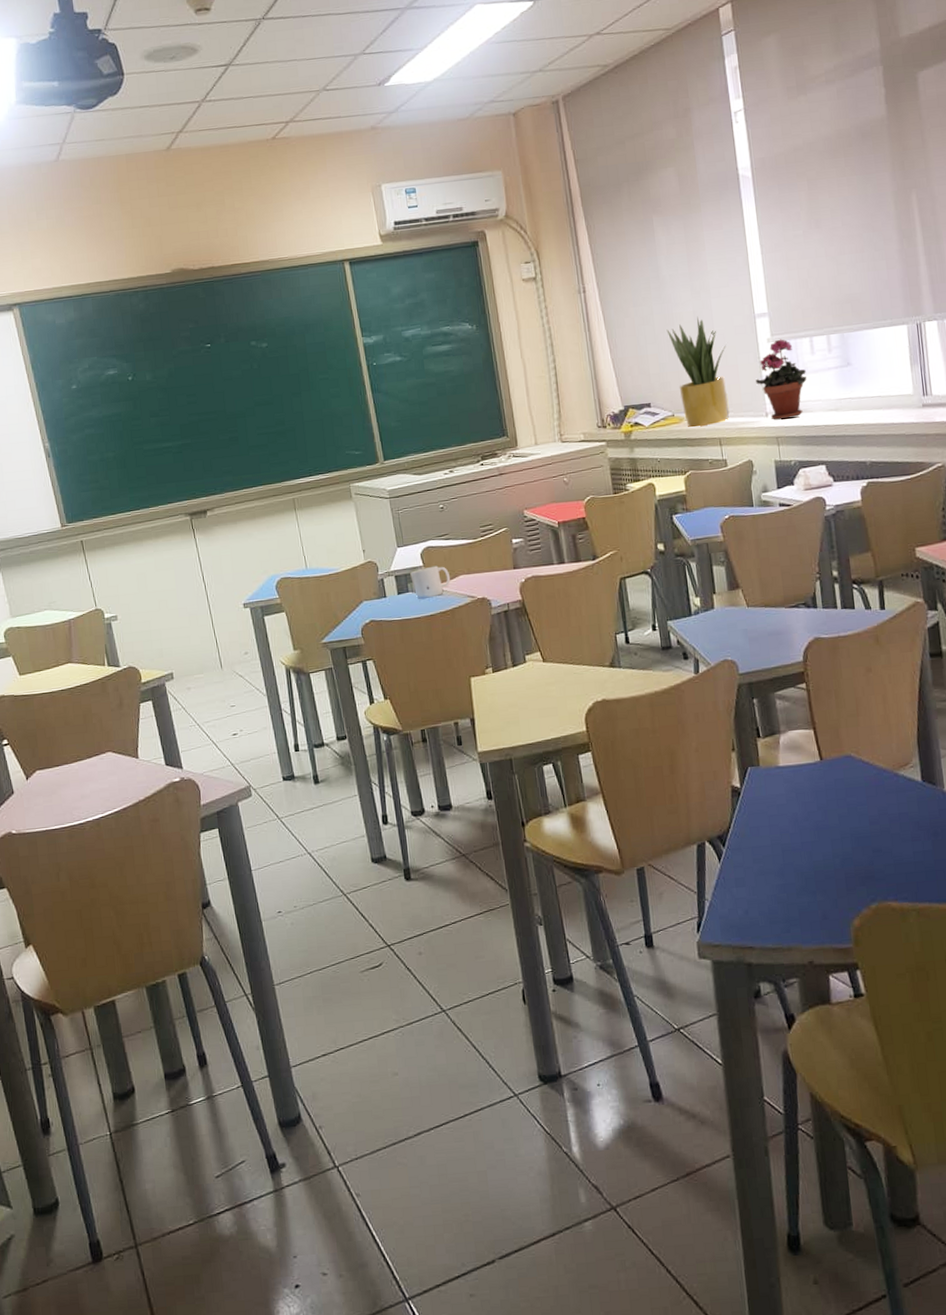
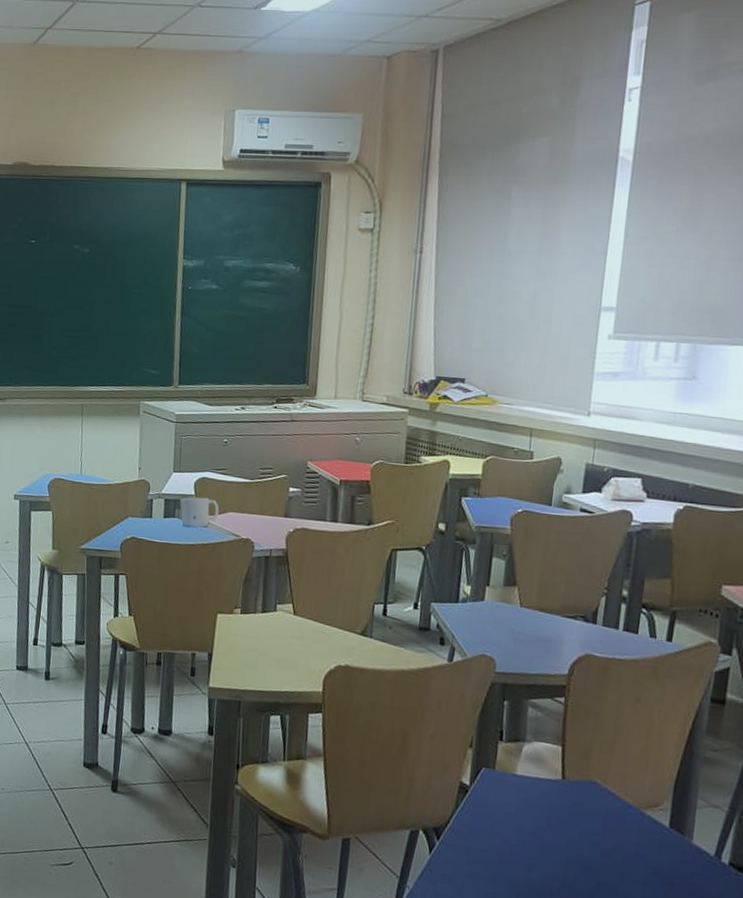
planter: present [666,316,729,427] -> none [498,298,561,413]
potted plant: present [756,339,807,420] -> none [585,337,644,423]

